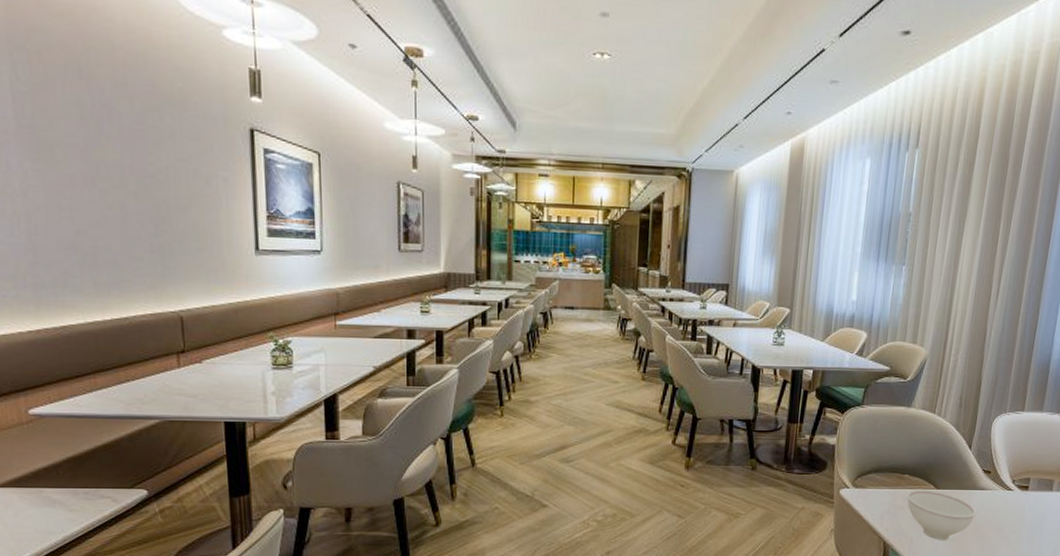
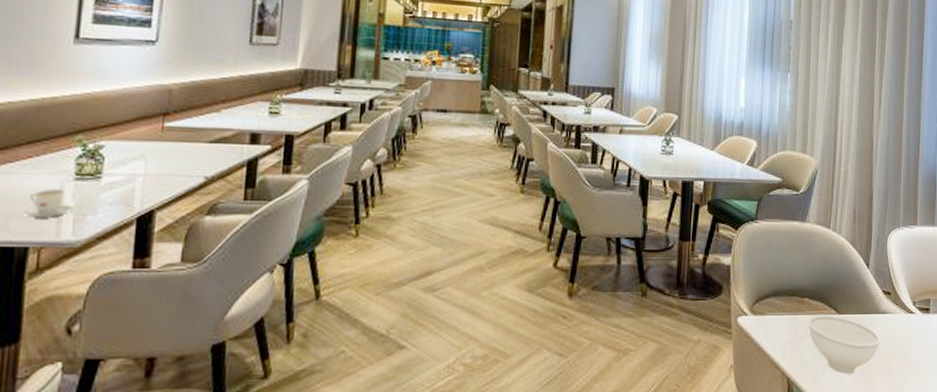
teacup: none [239,377,274,400] -> present [25,189,72,218]

